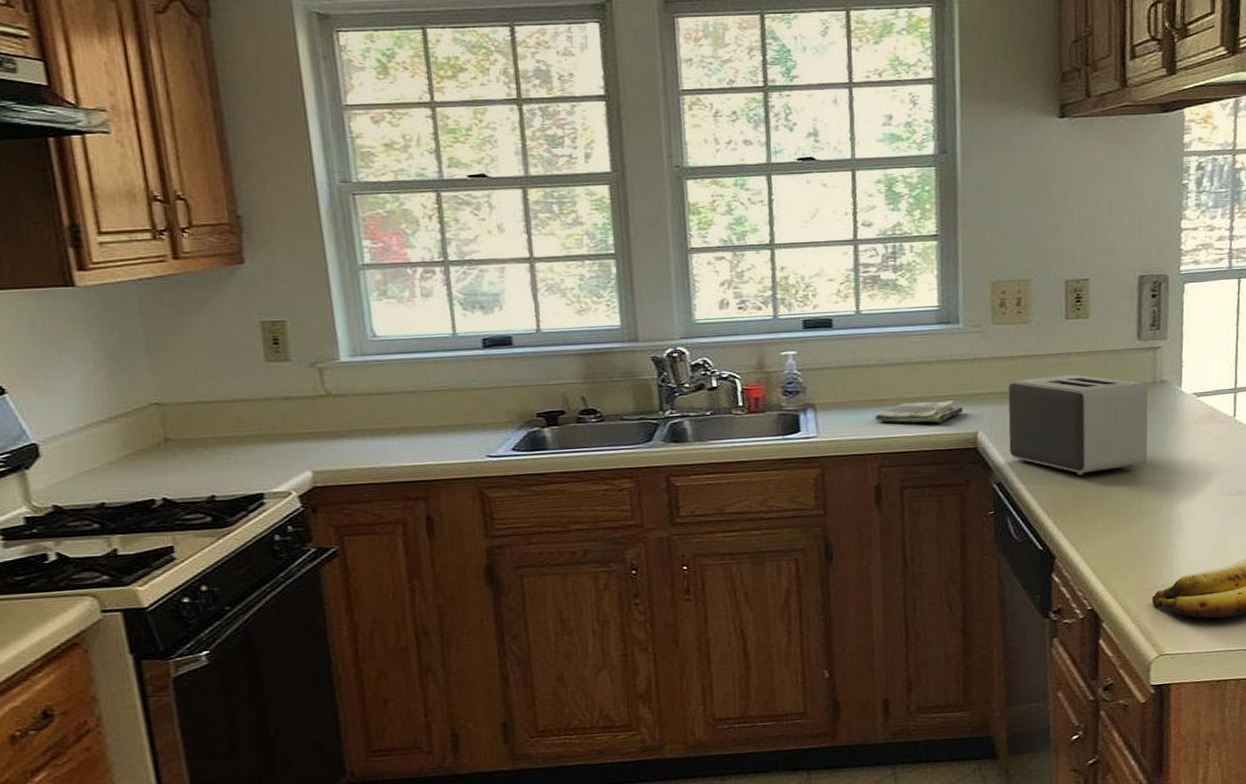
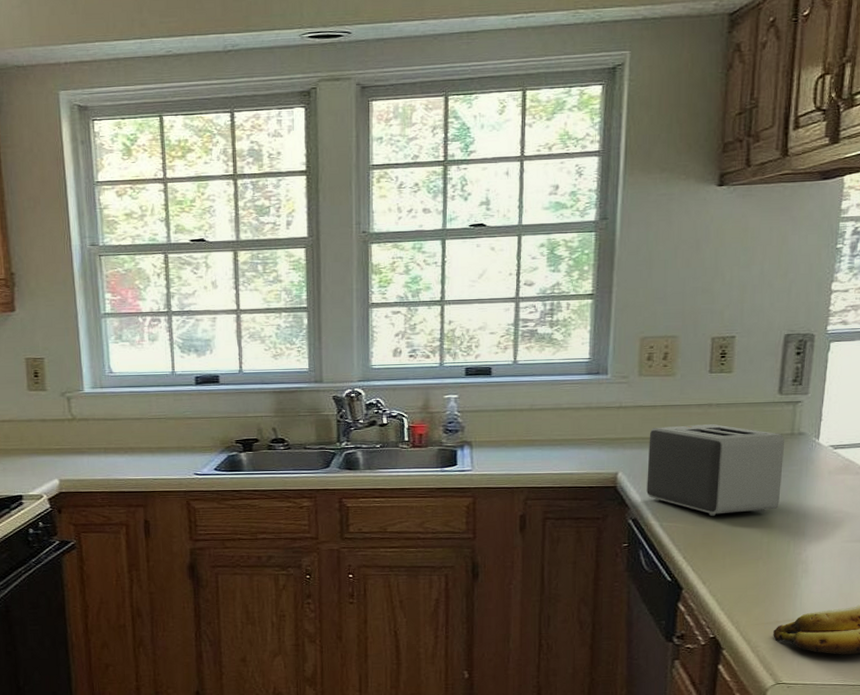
dish towel: present [875,400,964,423] -> none [524,443,606,463]

